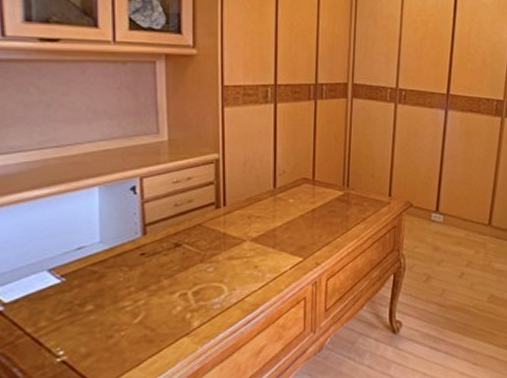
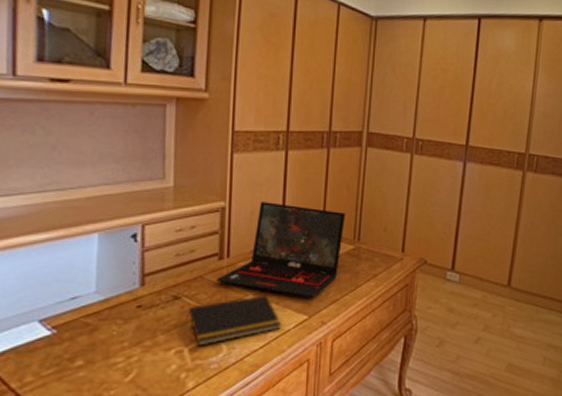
notepad: none [189,240,278,289] -> present [187,295,281,346]
laptop: none [214,153,334,242] -> present [216,202,346,299]

